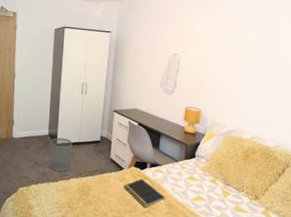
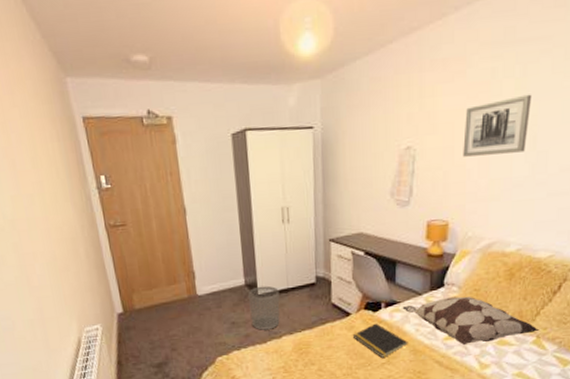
decorative pillow: none [162,166,268,207] -> present [402,296,540,345]
wall art: none [214,29,264,68] -> present [463,94,532,157]

